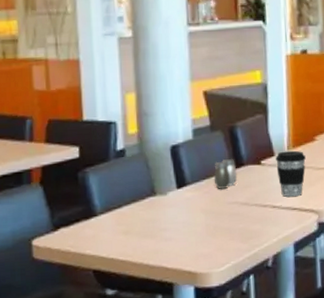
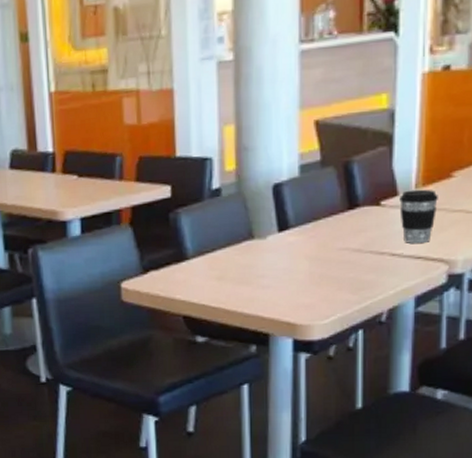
salt and pepper shaker: present [213,158,238,189] -> none [322,198,350,233]

